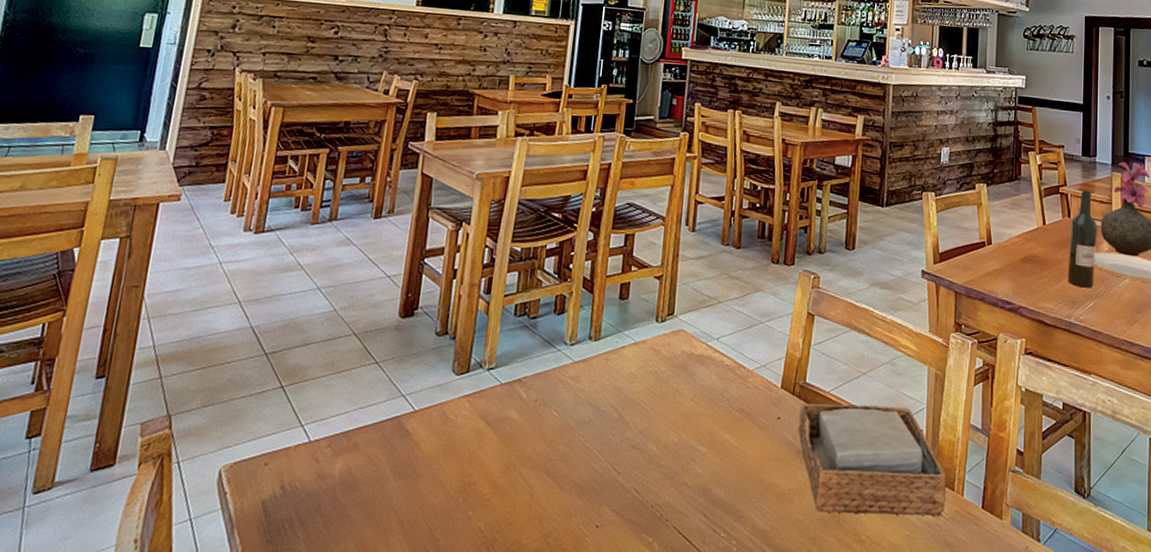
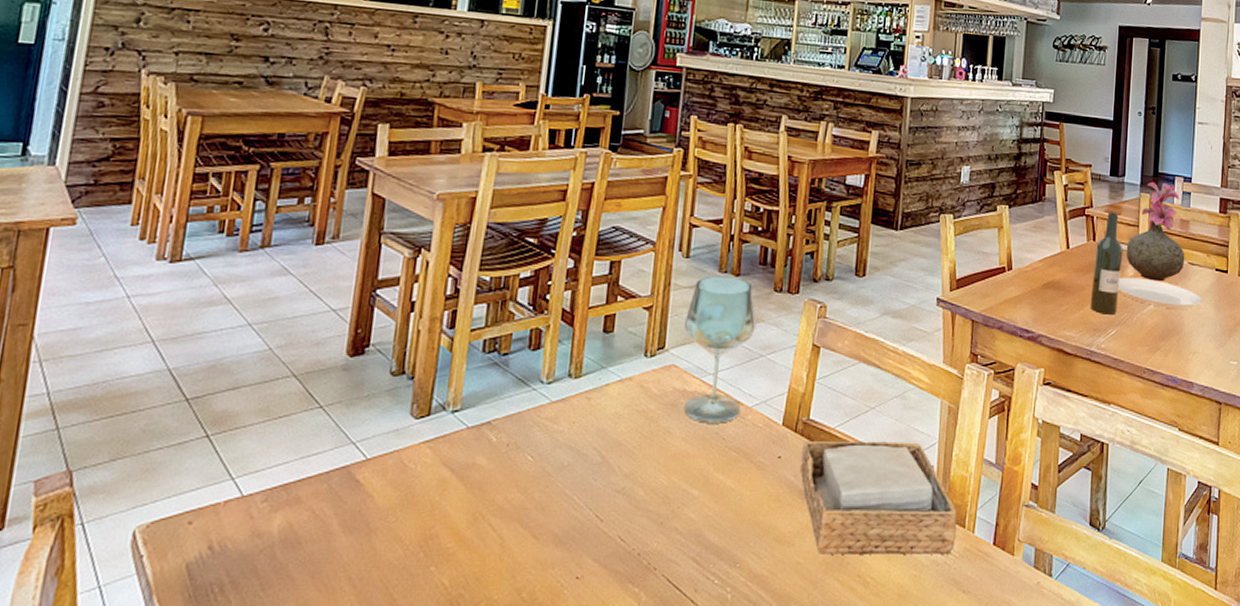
wine glass: none [691,248,756,385] -> present [684,276,757,424]

